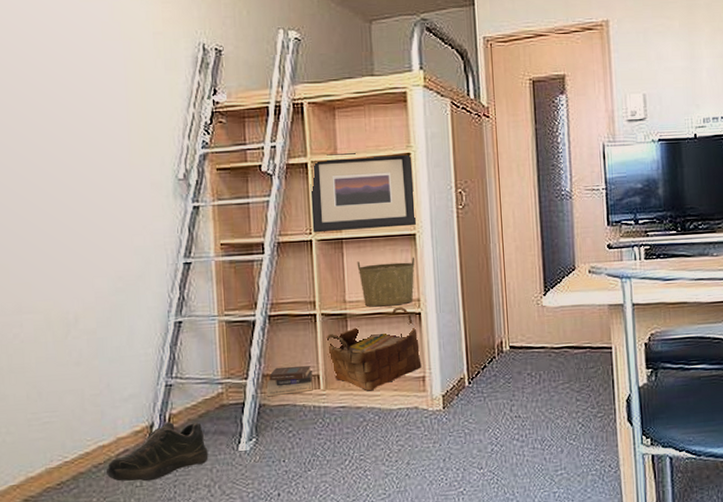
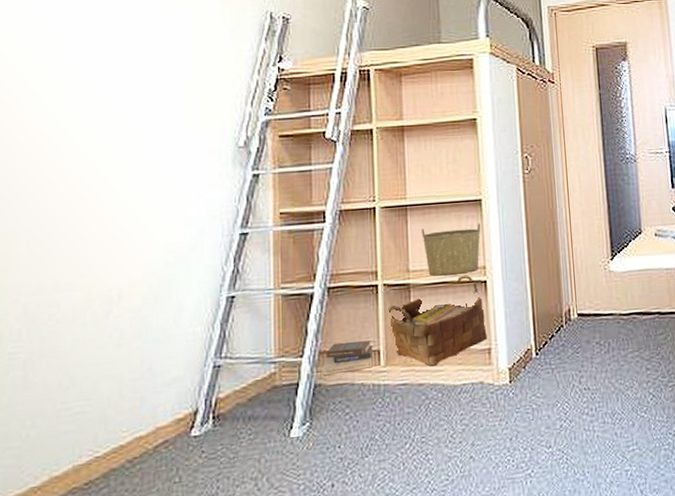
shoe: present [105,421,209,482] -> none [141,406,257,478]
picture frame: present [310,153,417,233] -> none [375,119,483,200]

